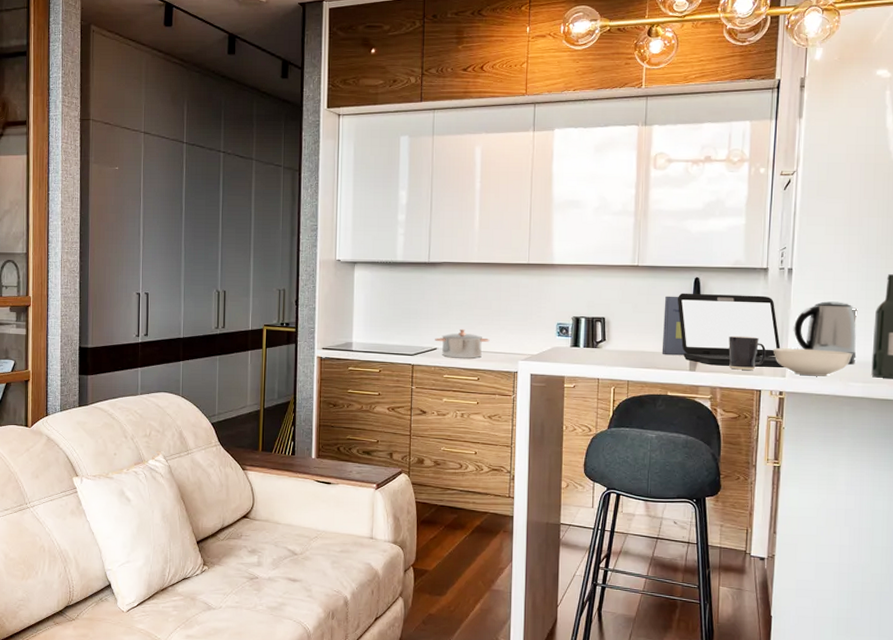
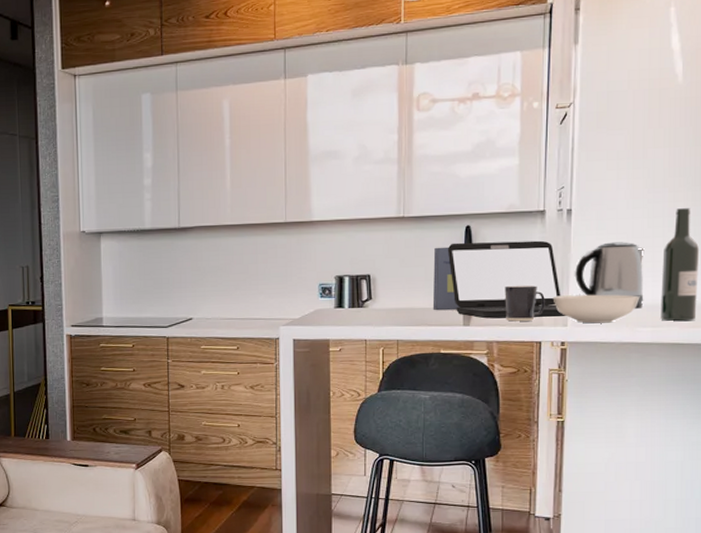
cooking pot: present [435,329,490,359] -> none [190,296,248,328]

